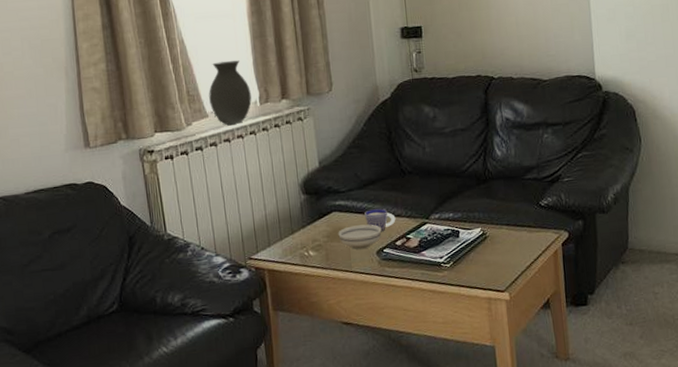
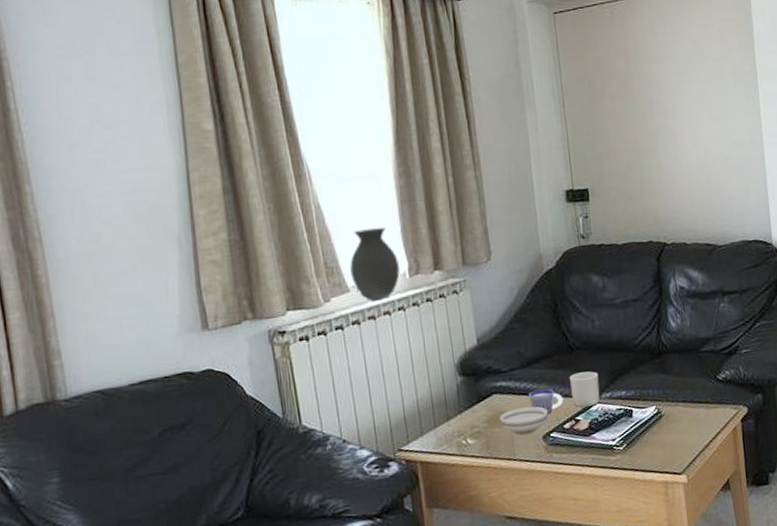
mug: none [401,194,430,227] -> present [569,371,600,408]

